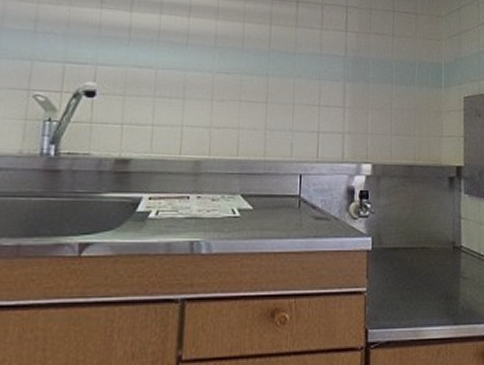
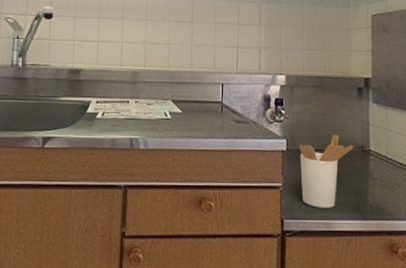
utensil holder: none [386,229,445,314] -> present [299,134,354,208]

